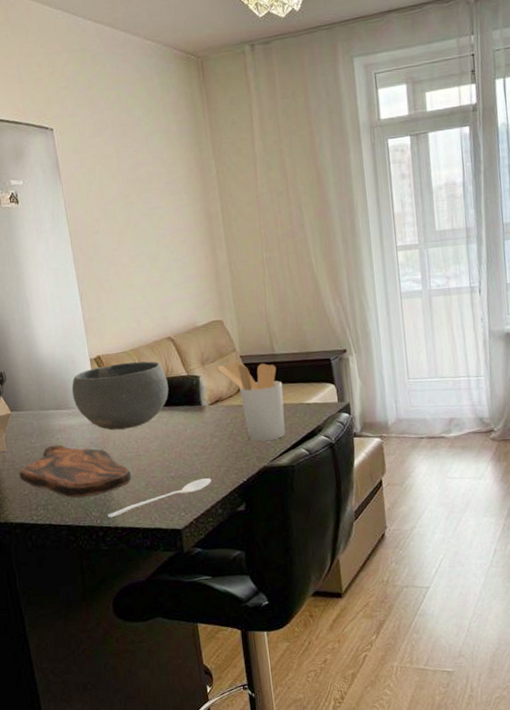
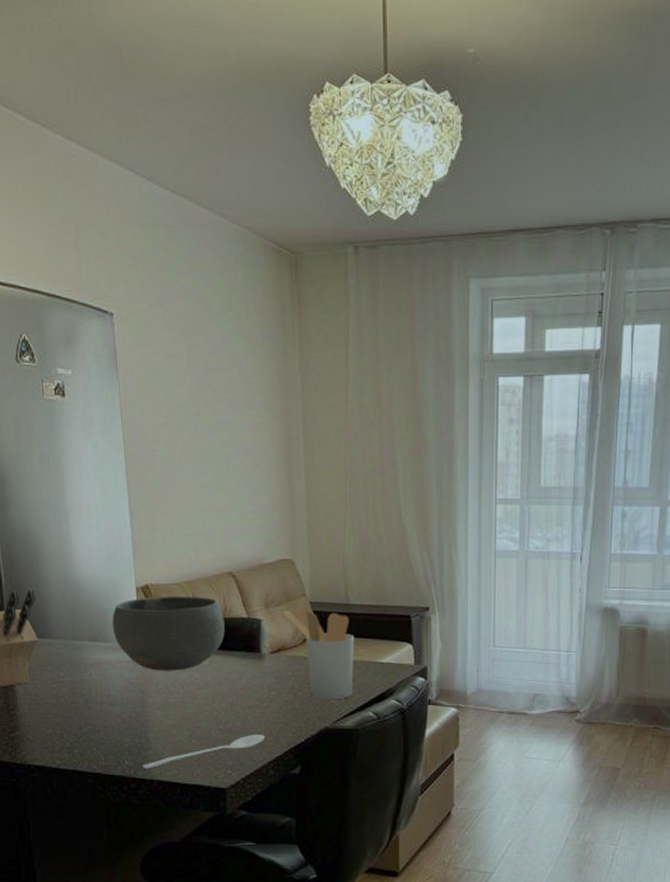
cutting board: present [19,445,132,498] -> none [42,681,175,744]

